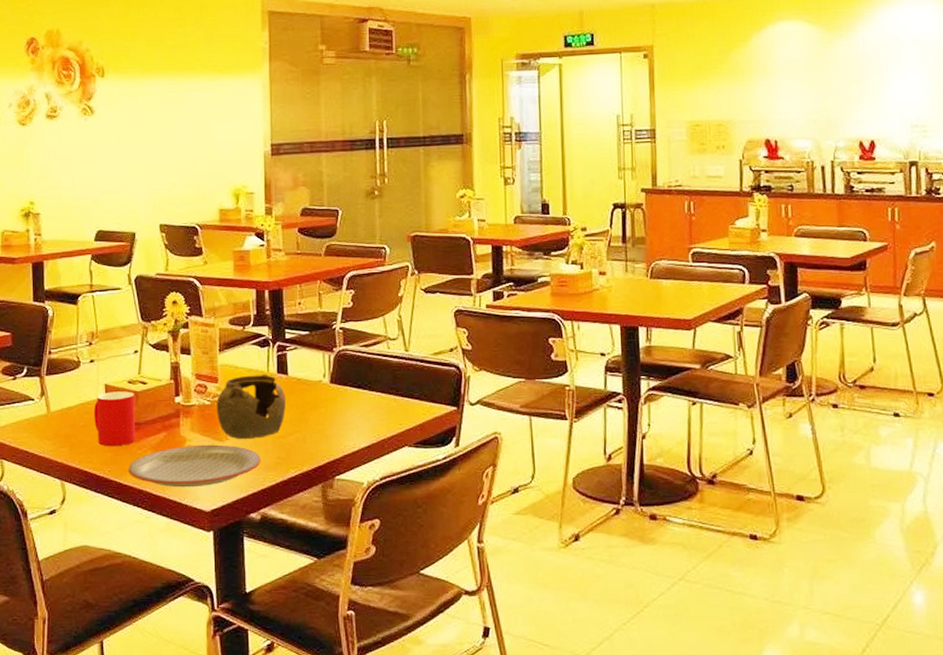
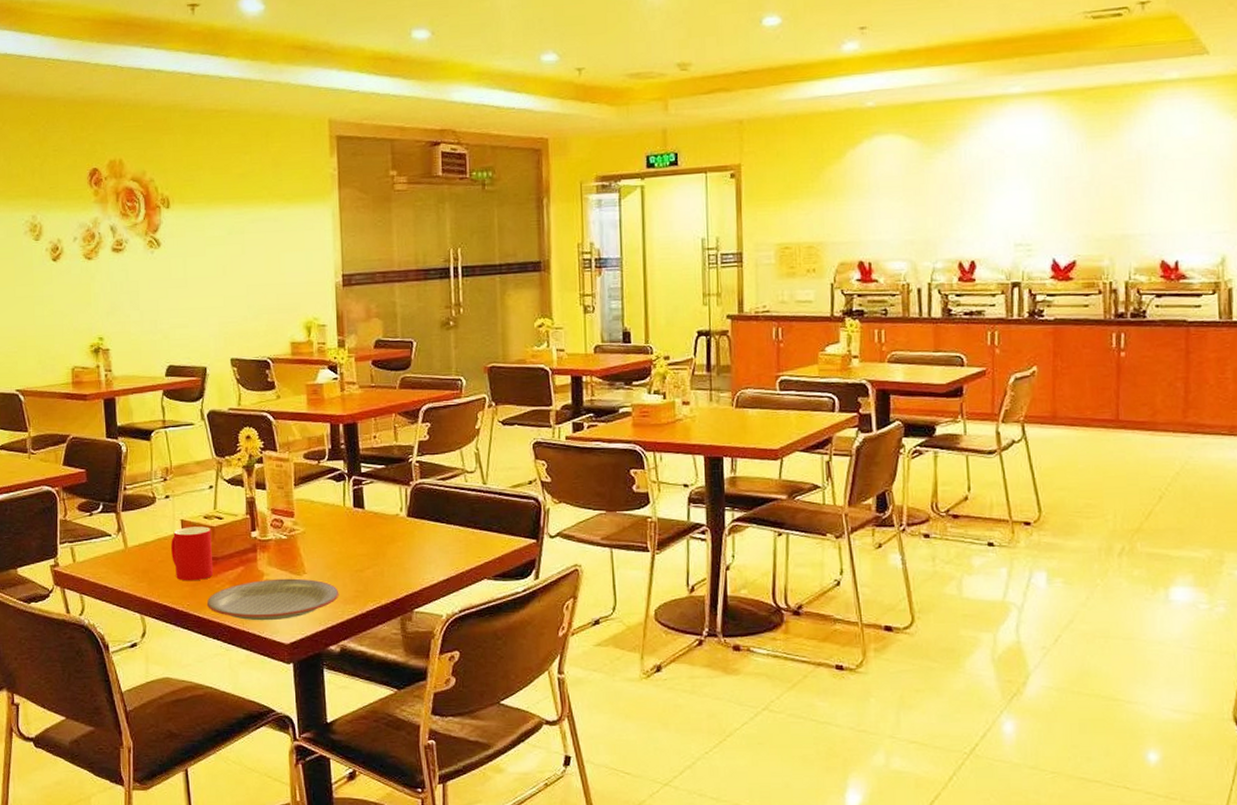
teapot: present [216,374,286,440] -> none [293,508,363,574]

